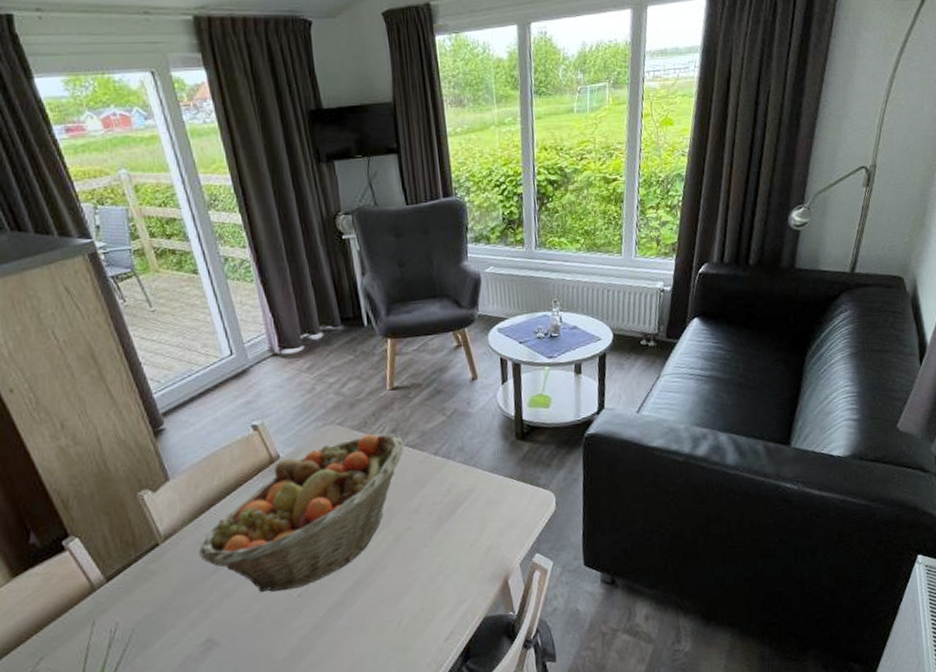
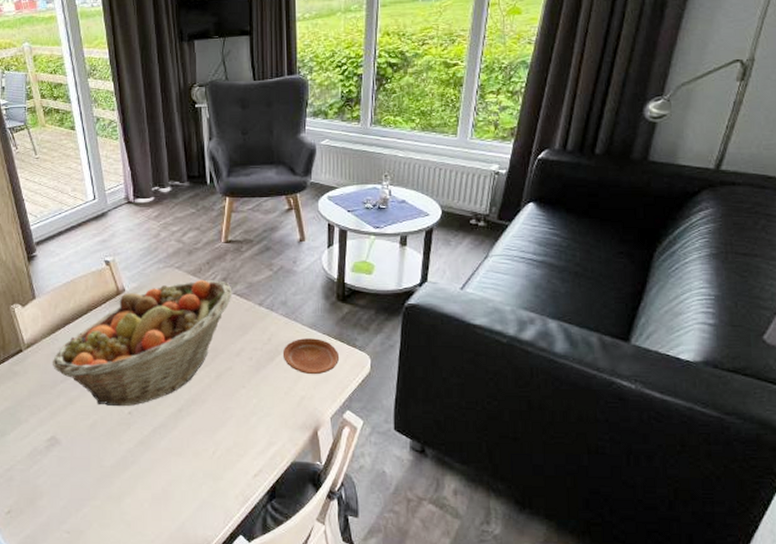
plate: none [464,482,524,522] -> present [282,338,340,375]

